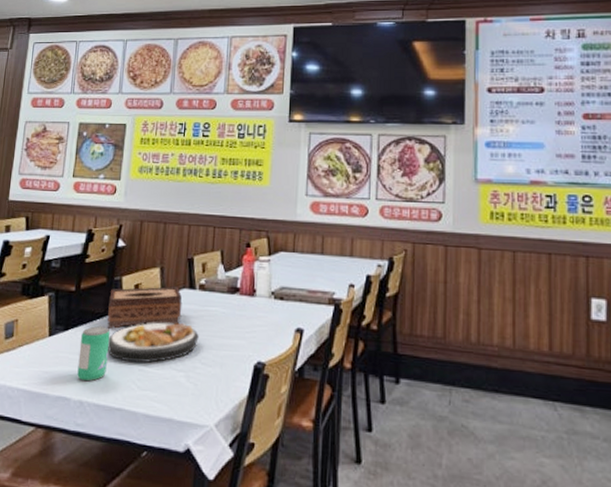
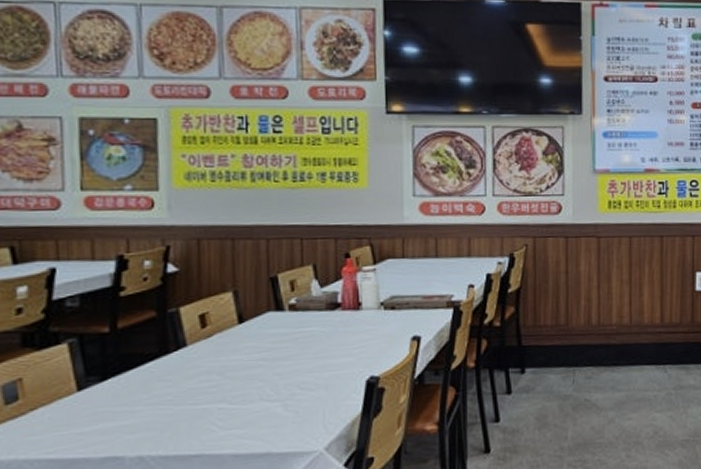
beverage can: present [77,326,111,382] -> none [127,368,173,435]
tissue box: present [107,286,183,329] -> none [163,311,269,370]
plate: present [108,322,199,363] -> none [170,349,295,403]

